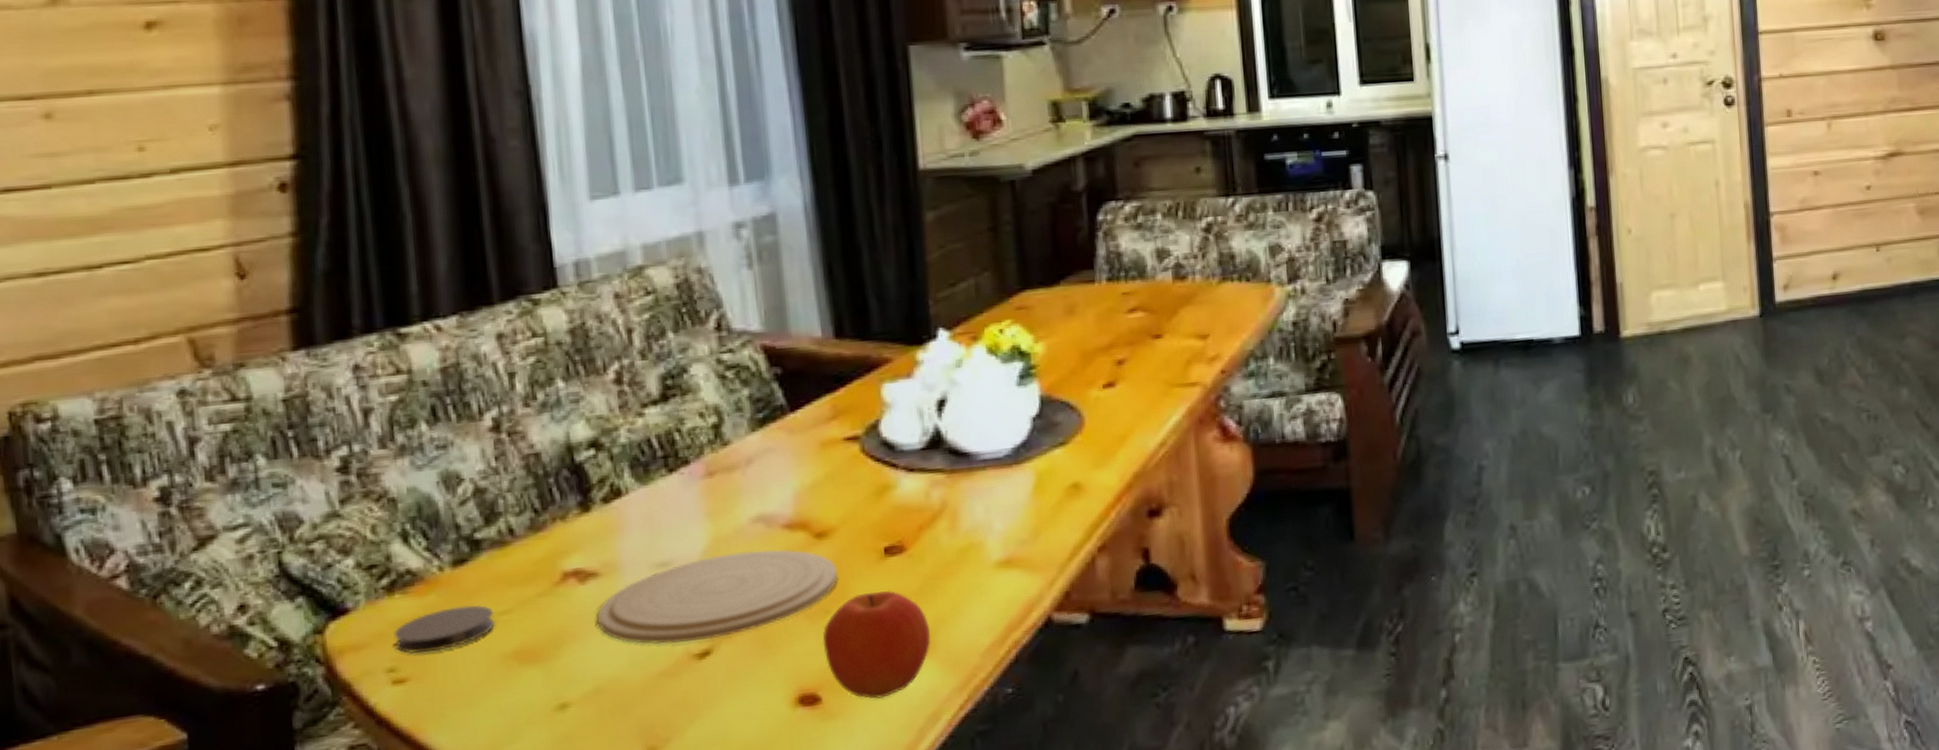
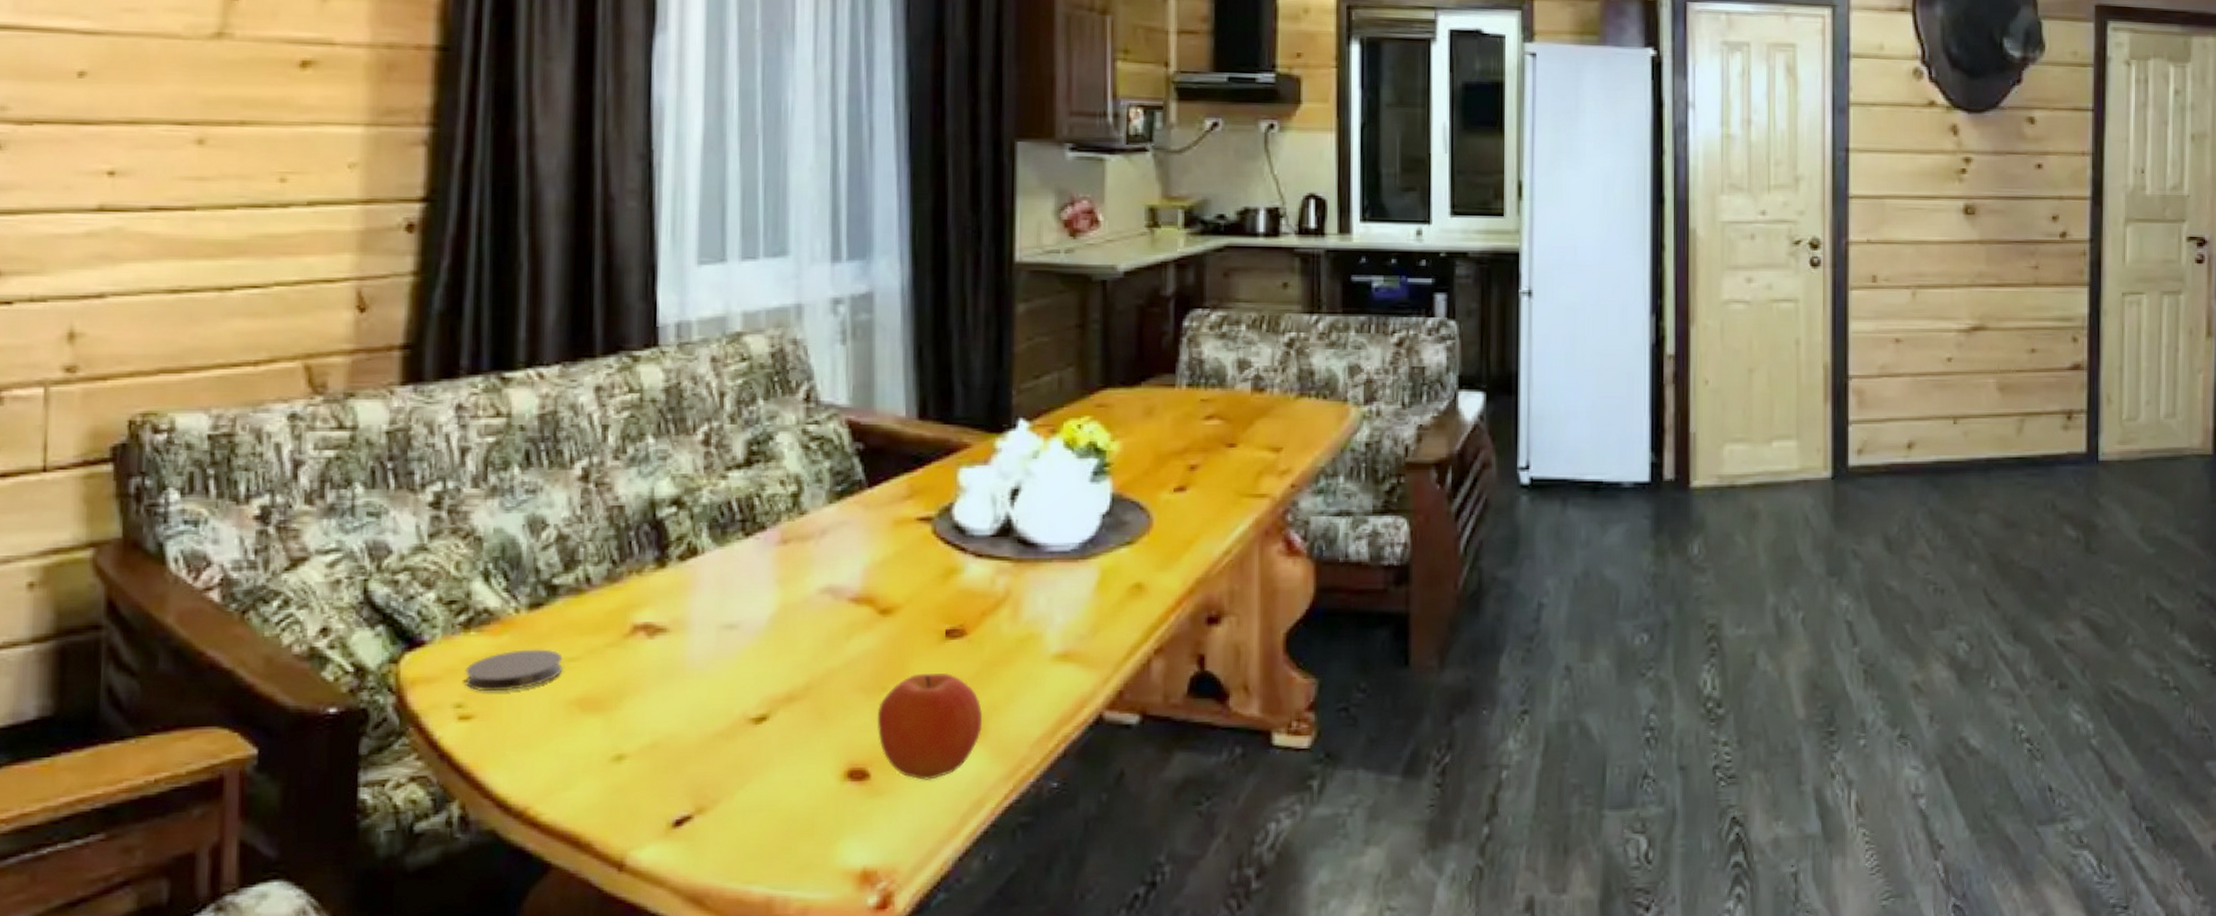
plate: present [597,550,838,645] -> none [661,621,898,706]

